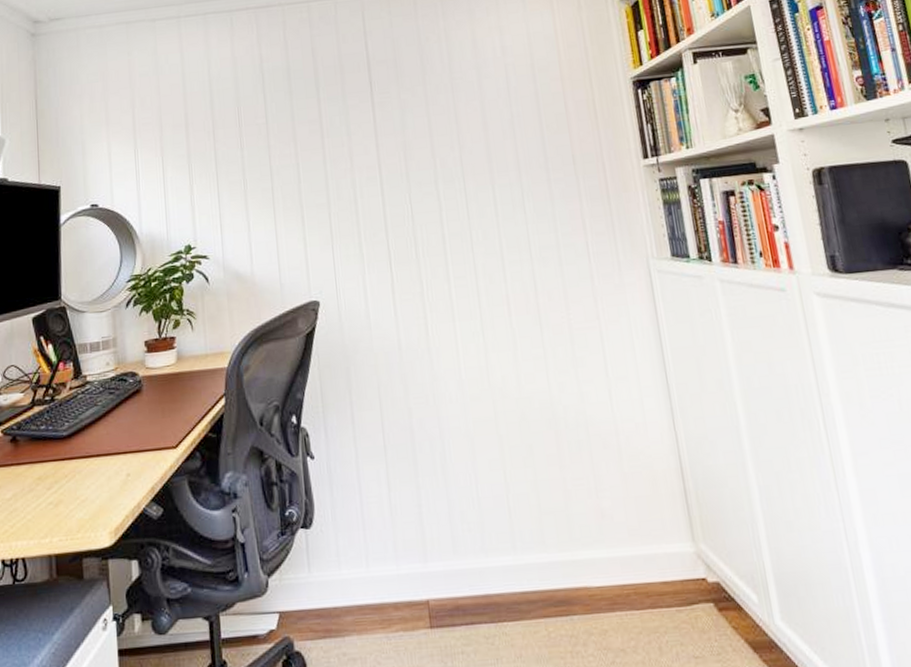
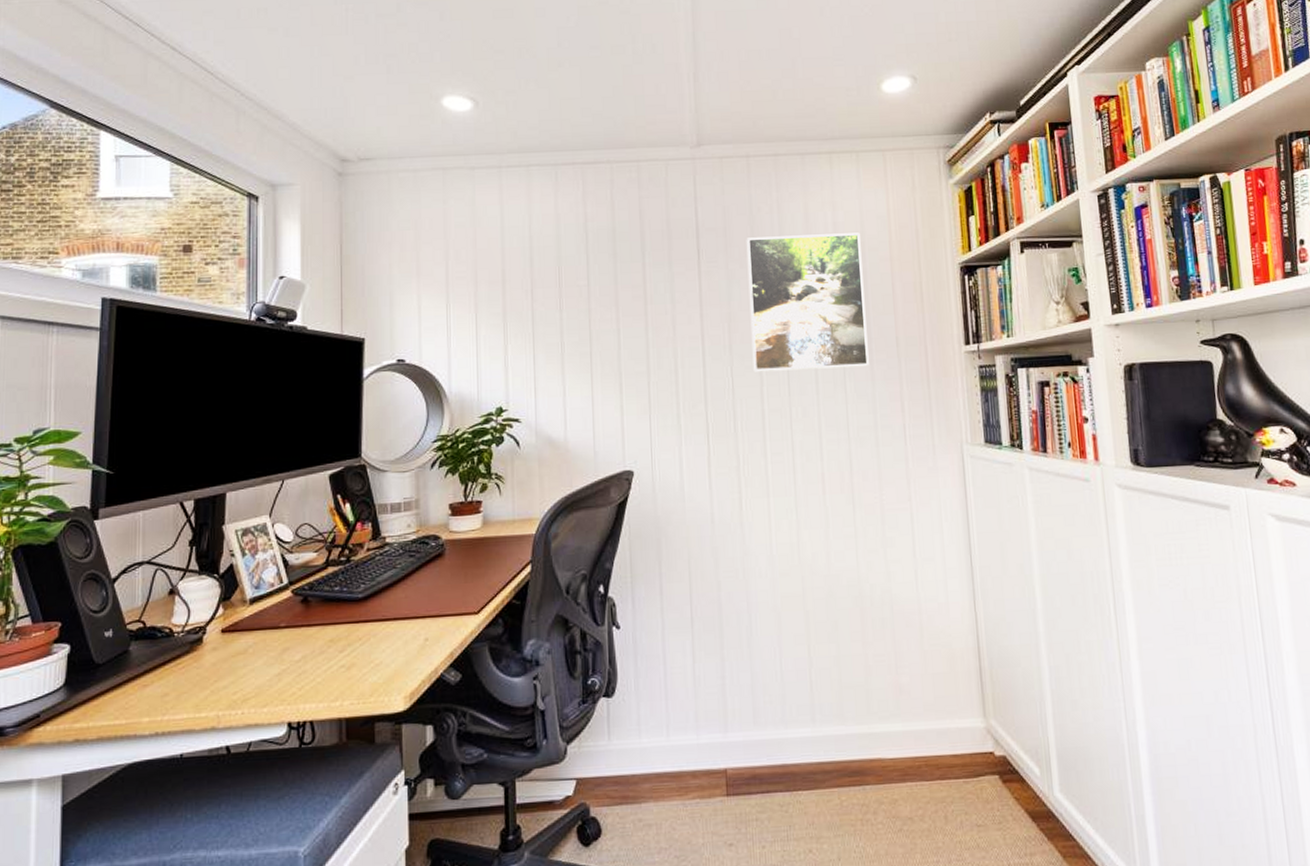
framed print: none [416,54,547,198] -> present [746,232,869,372]

